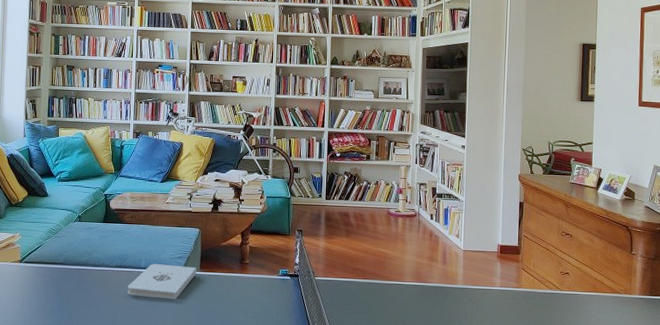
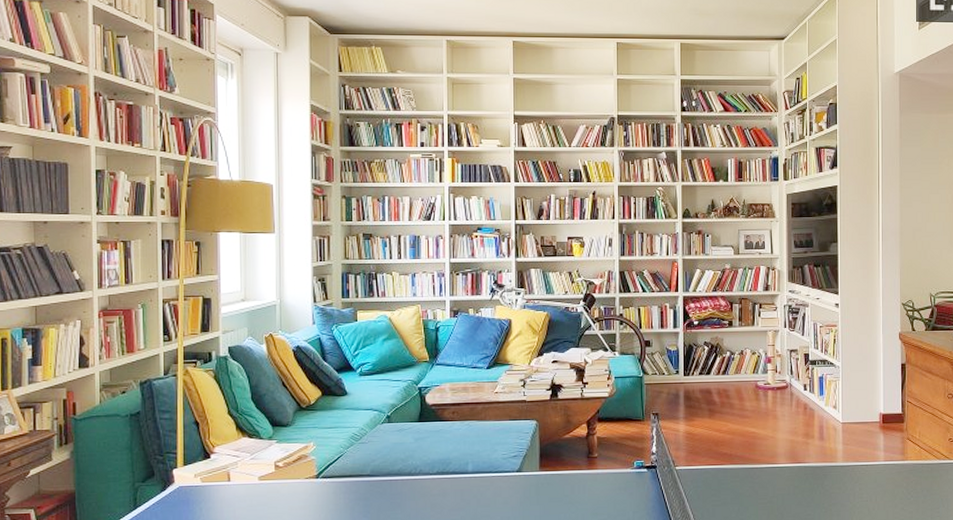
notepad: present [128,264,197,299] -> none [453,466,535,507]

